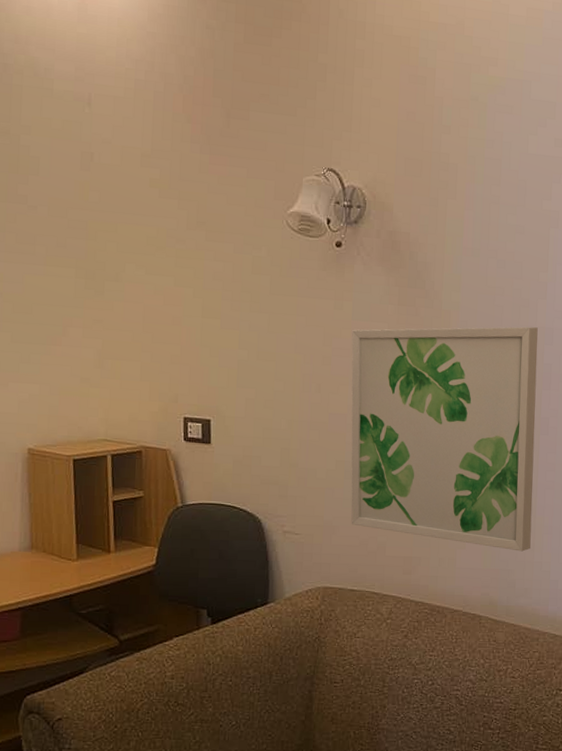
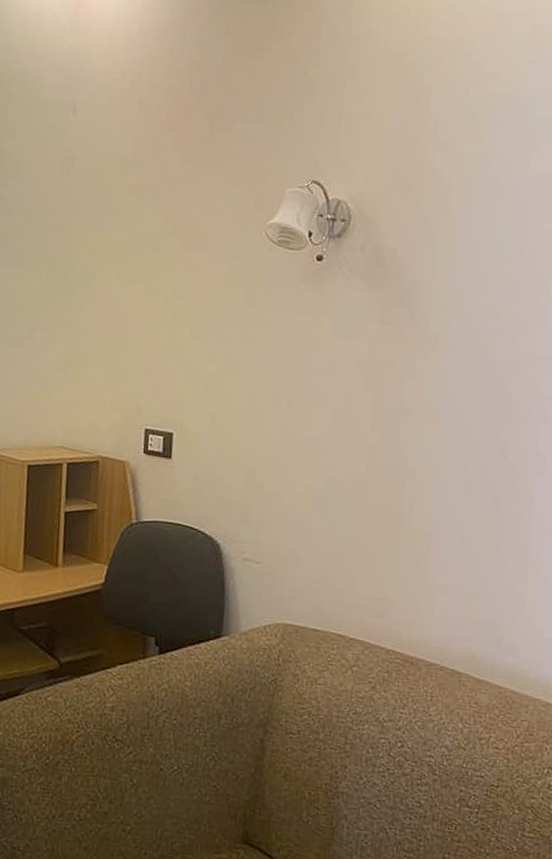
wall art: present [351,326,538,552] -> none [318,347,536,603]

